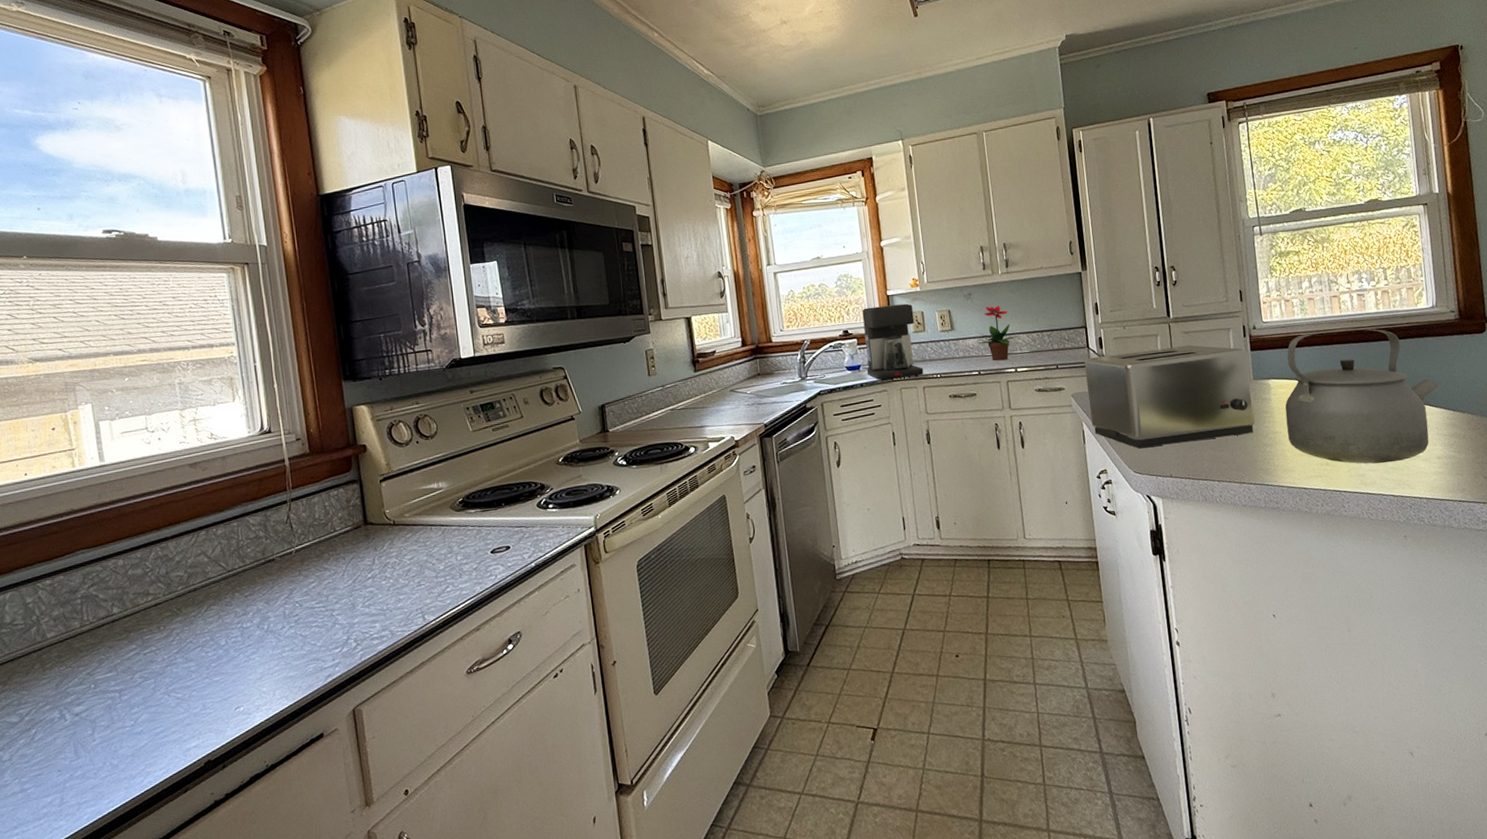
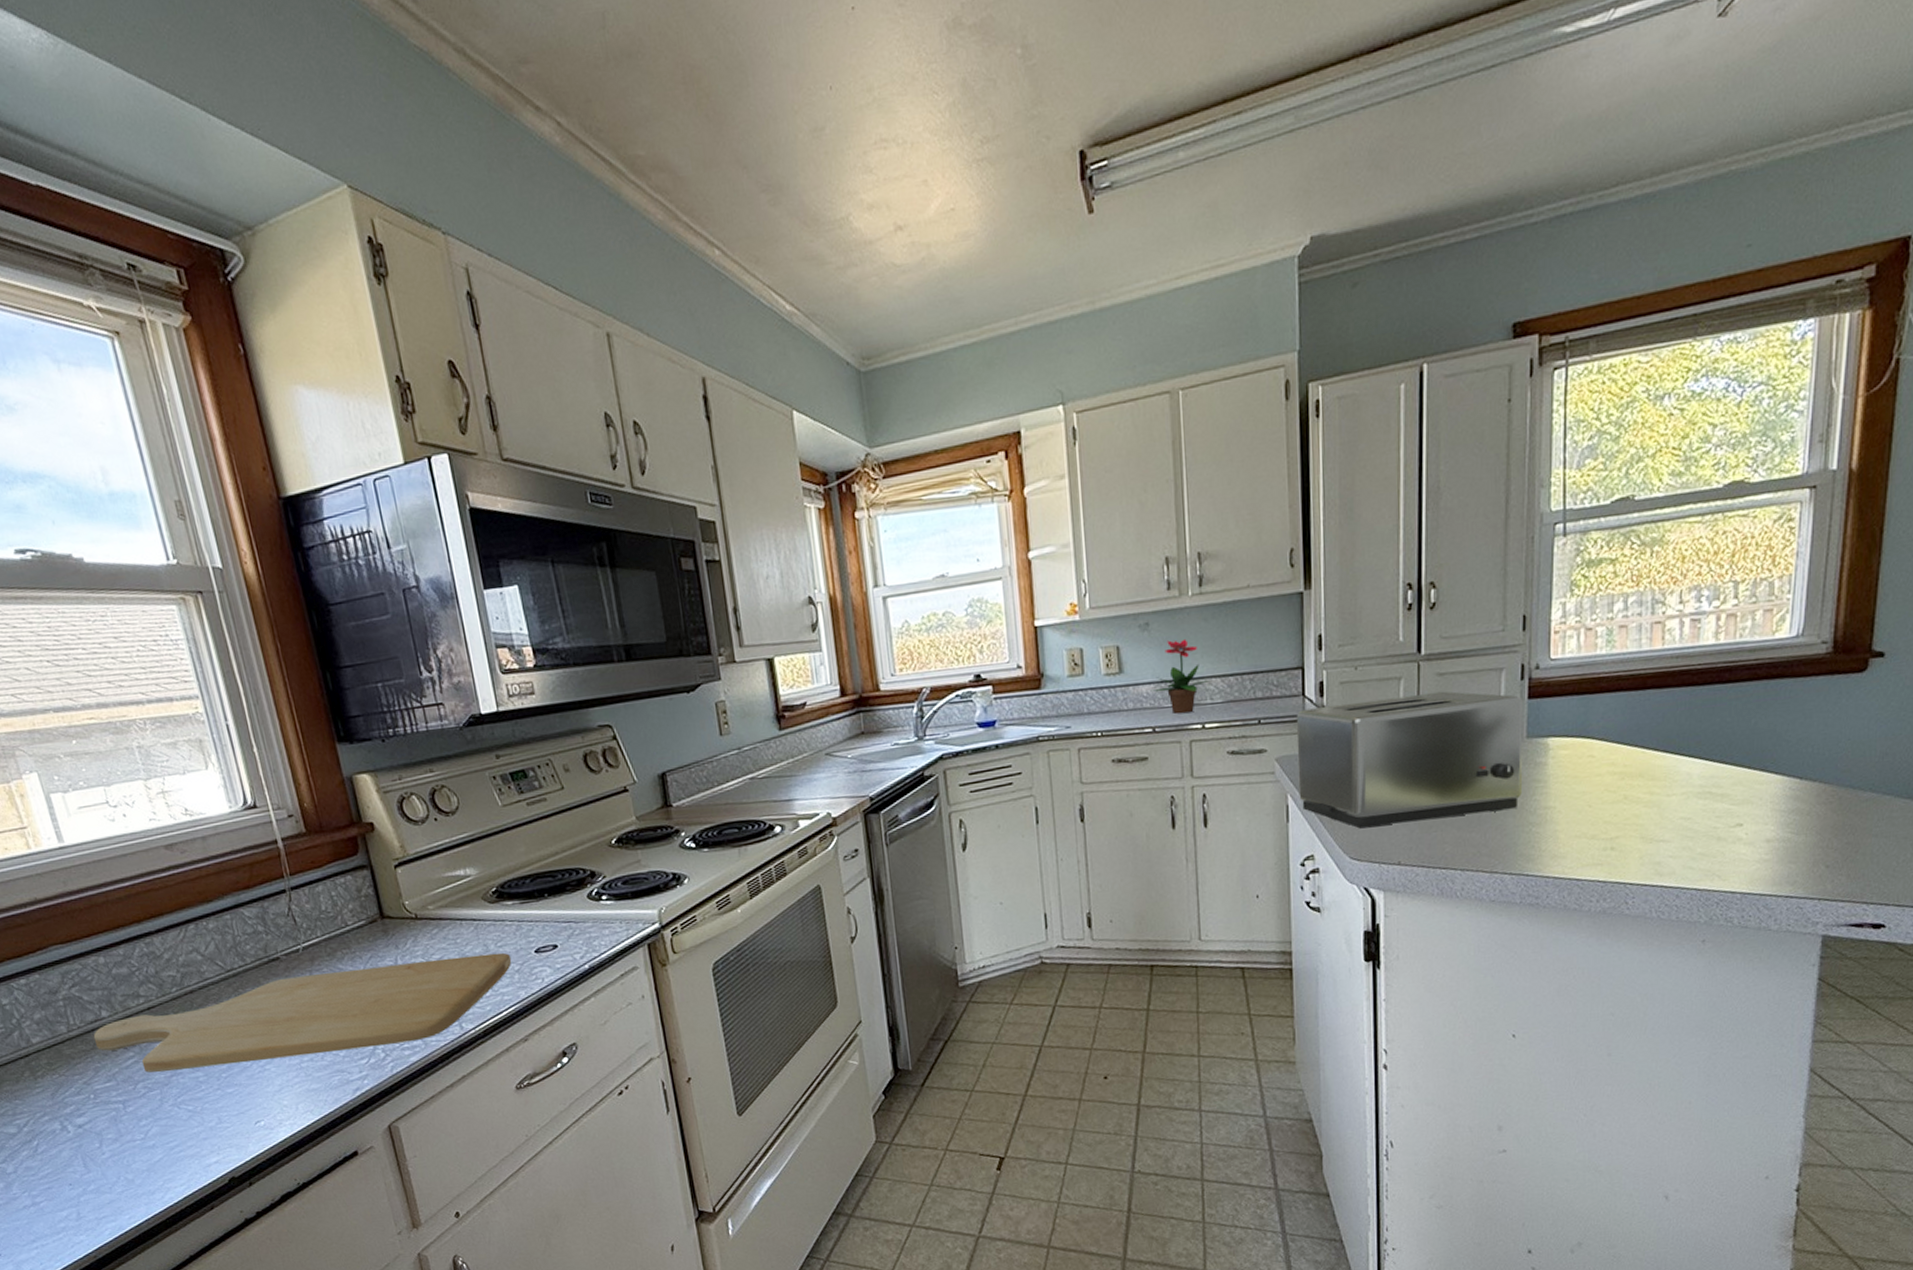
chopping board: none [102,553,471,664] -> present [93,952,512,1073]
coffee maker: present [862,303,924,380] -> none [1000,637,1080,740]
tea kettle: present [1285,328,1440,464] -> none [1565,666,1787,849]

